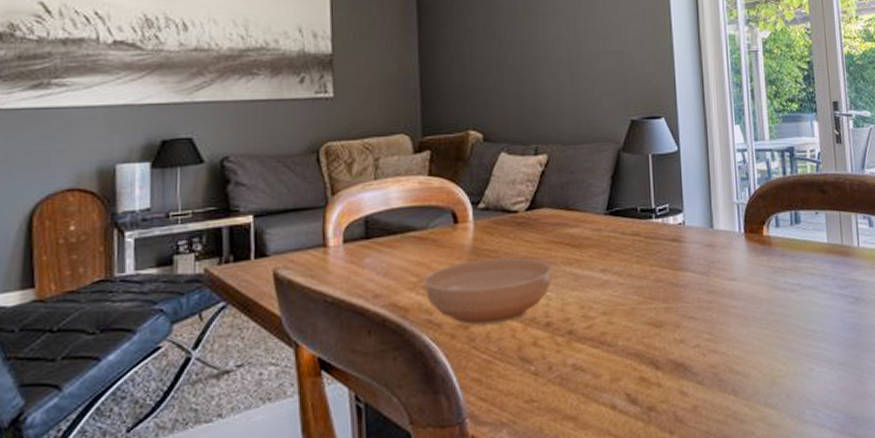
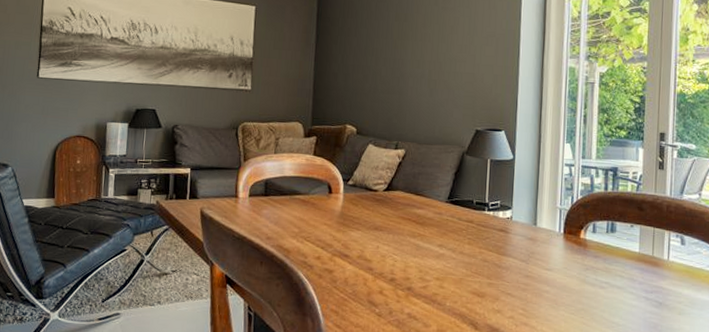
bowl: present [423,257,552,326] -> none [302,222,399,273]

